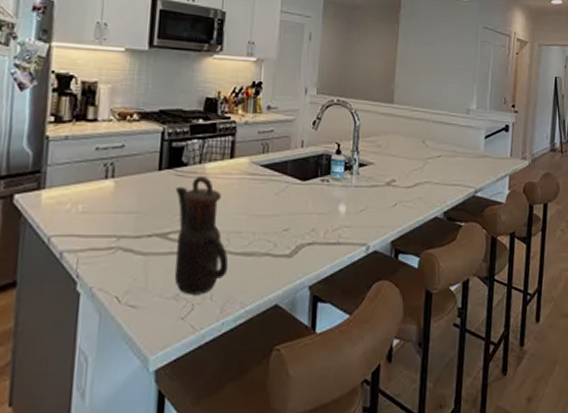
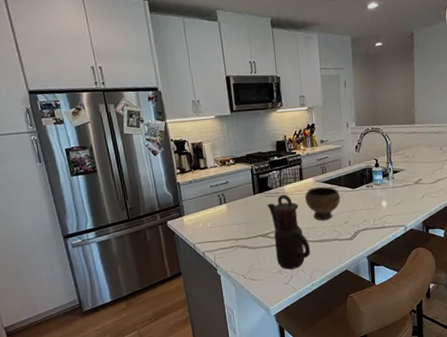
bowl: none [233,171,284,223] -> present [305,186,341,221]

